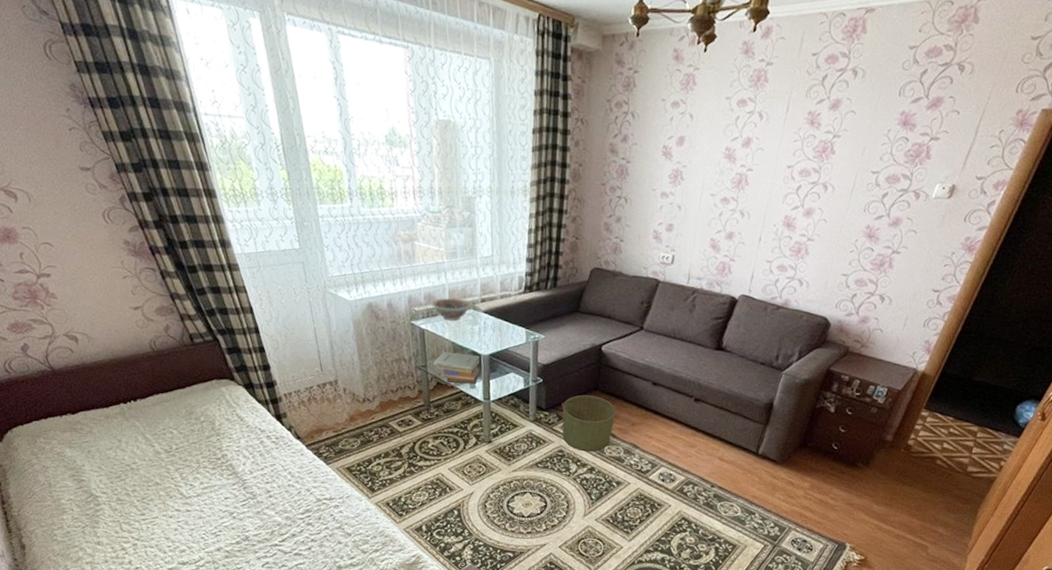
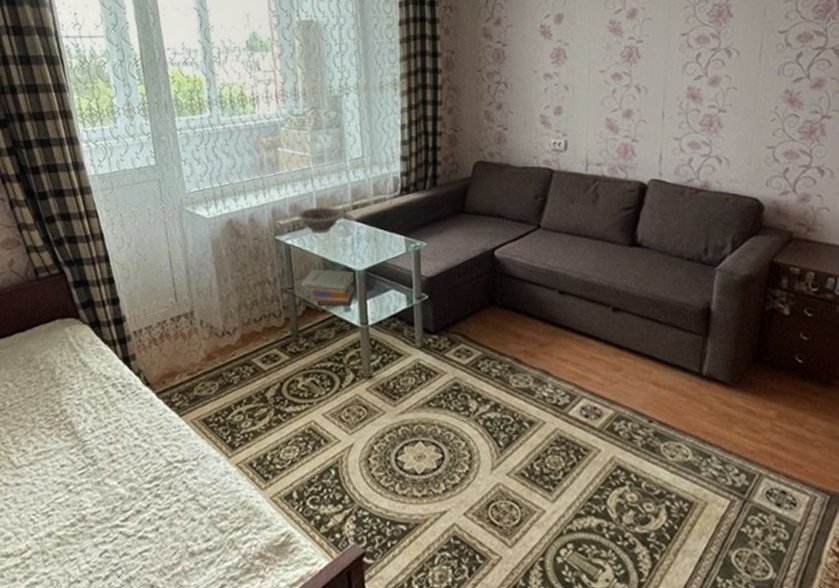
basket: present [562,394,618,452] -> none [453,311,521,384]

